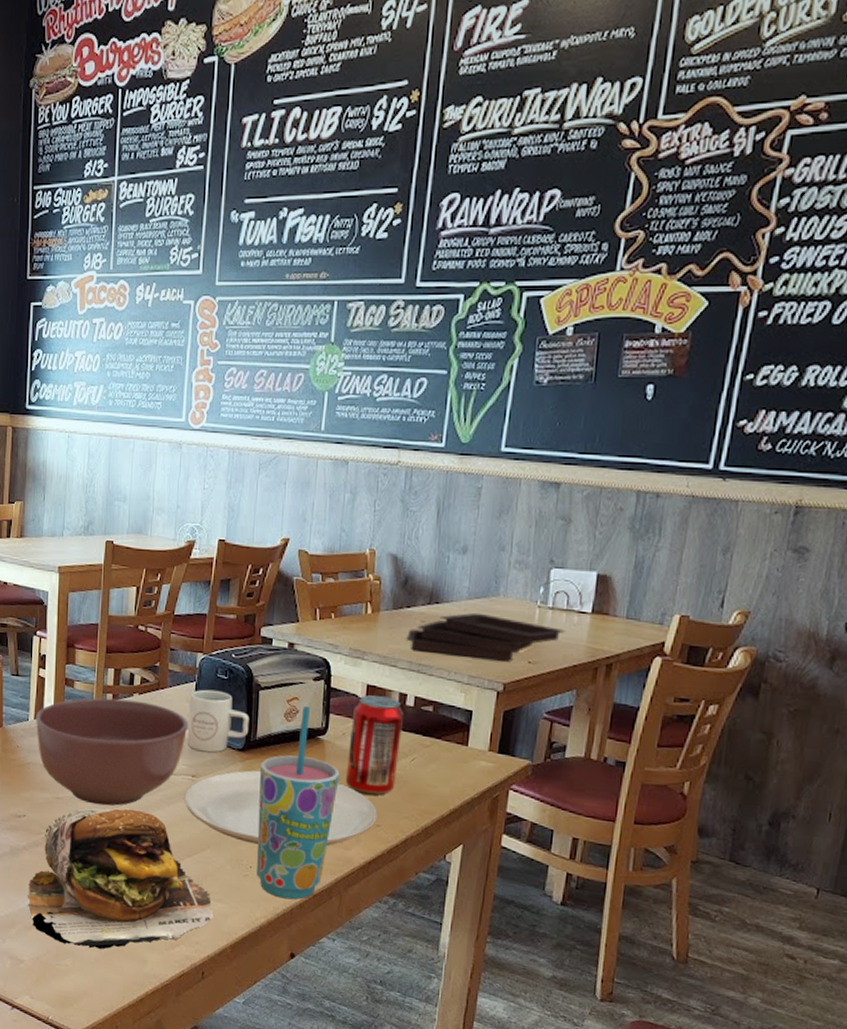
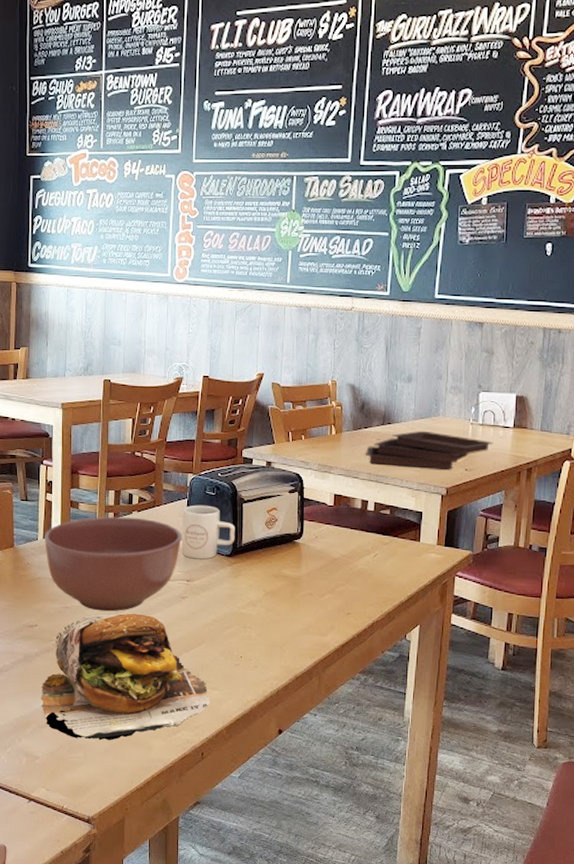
plate: present [184,770,377,845] -> none [181,572,348,637]
cup: present [257,705,340,900] -> none [246,514,315,683]
soda can: present [345,695,403,796] -> none [319,503,365,588]

